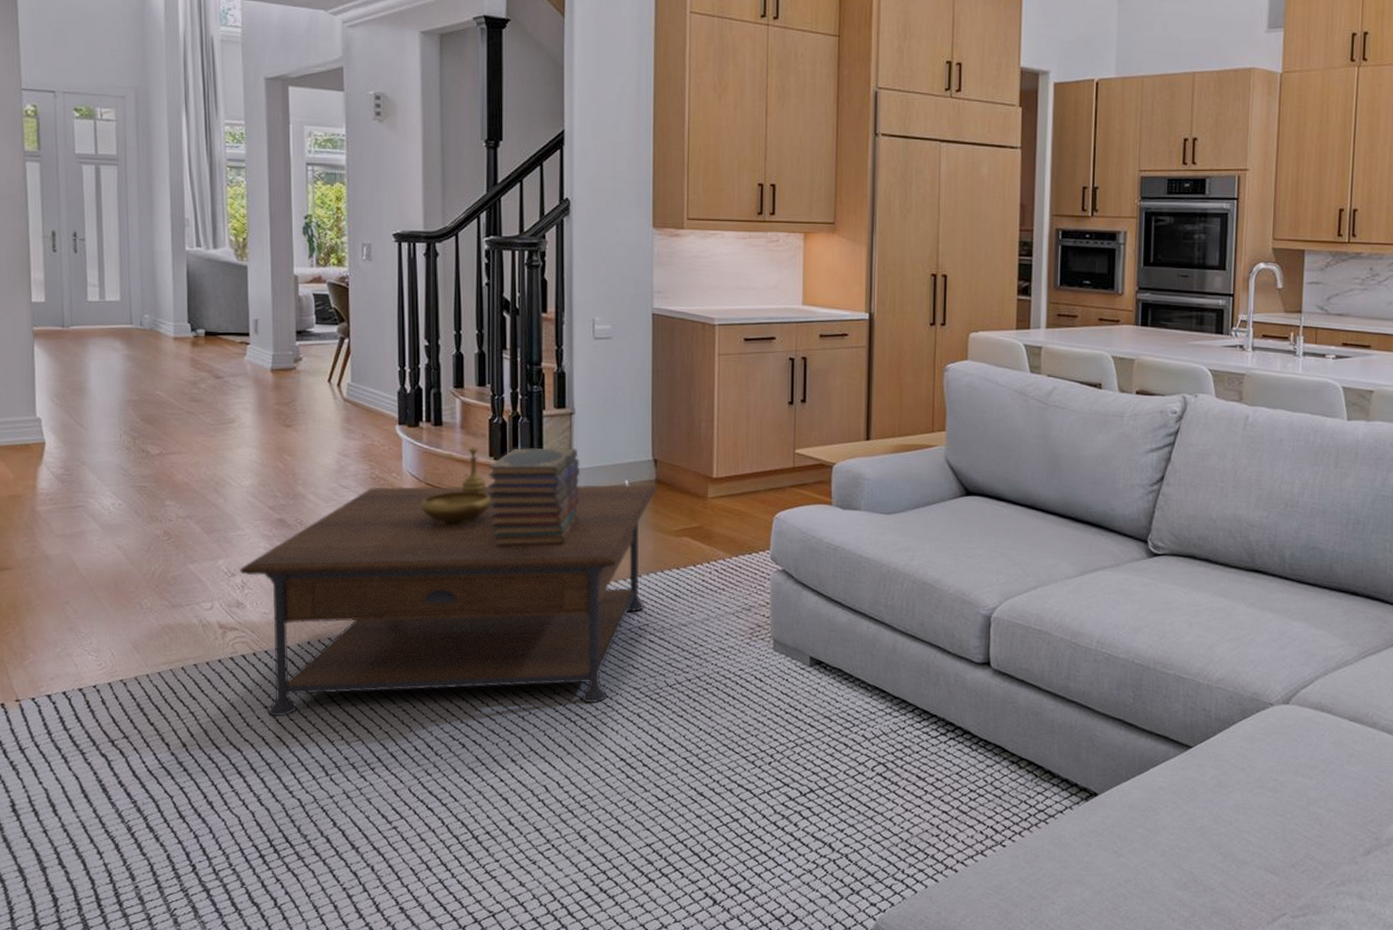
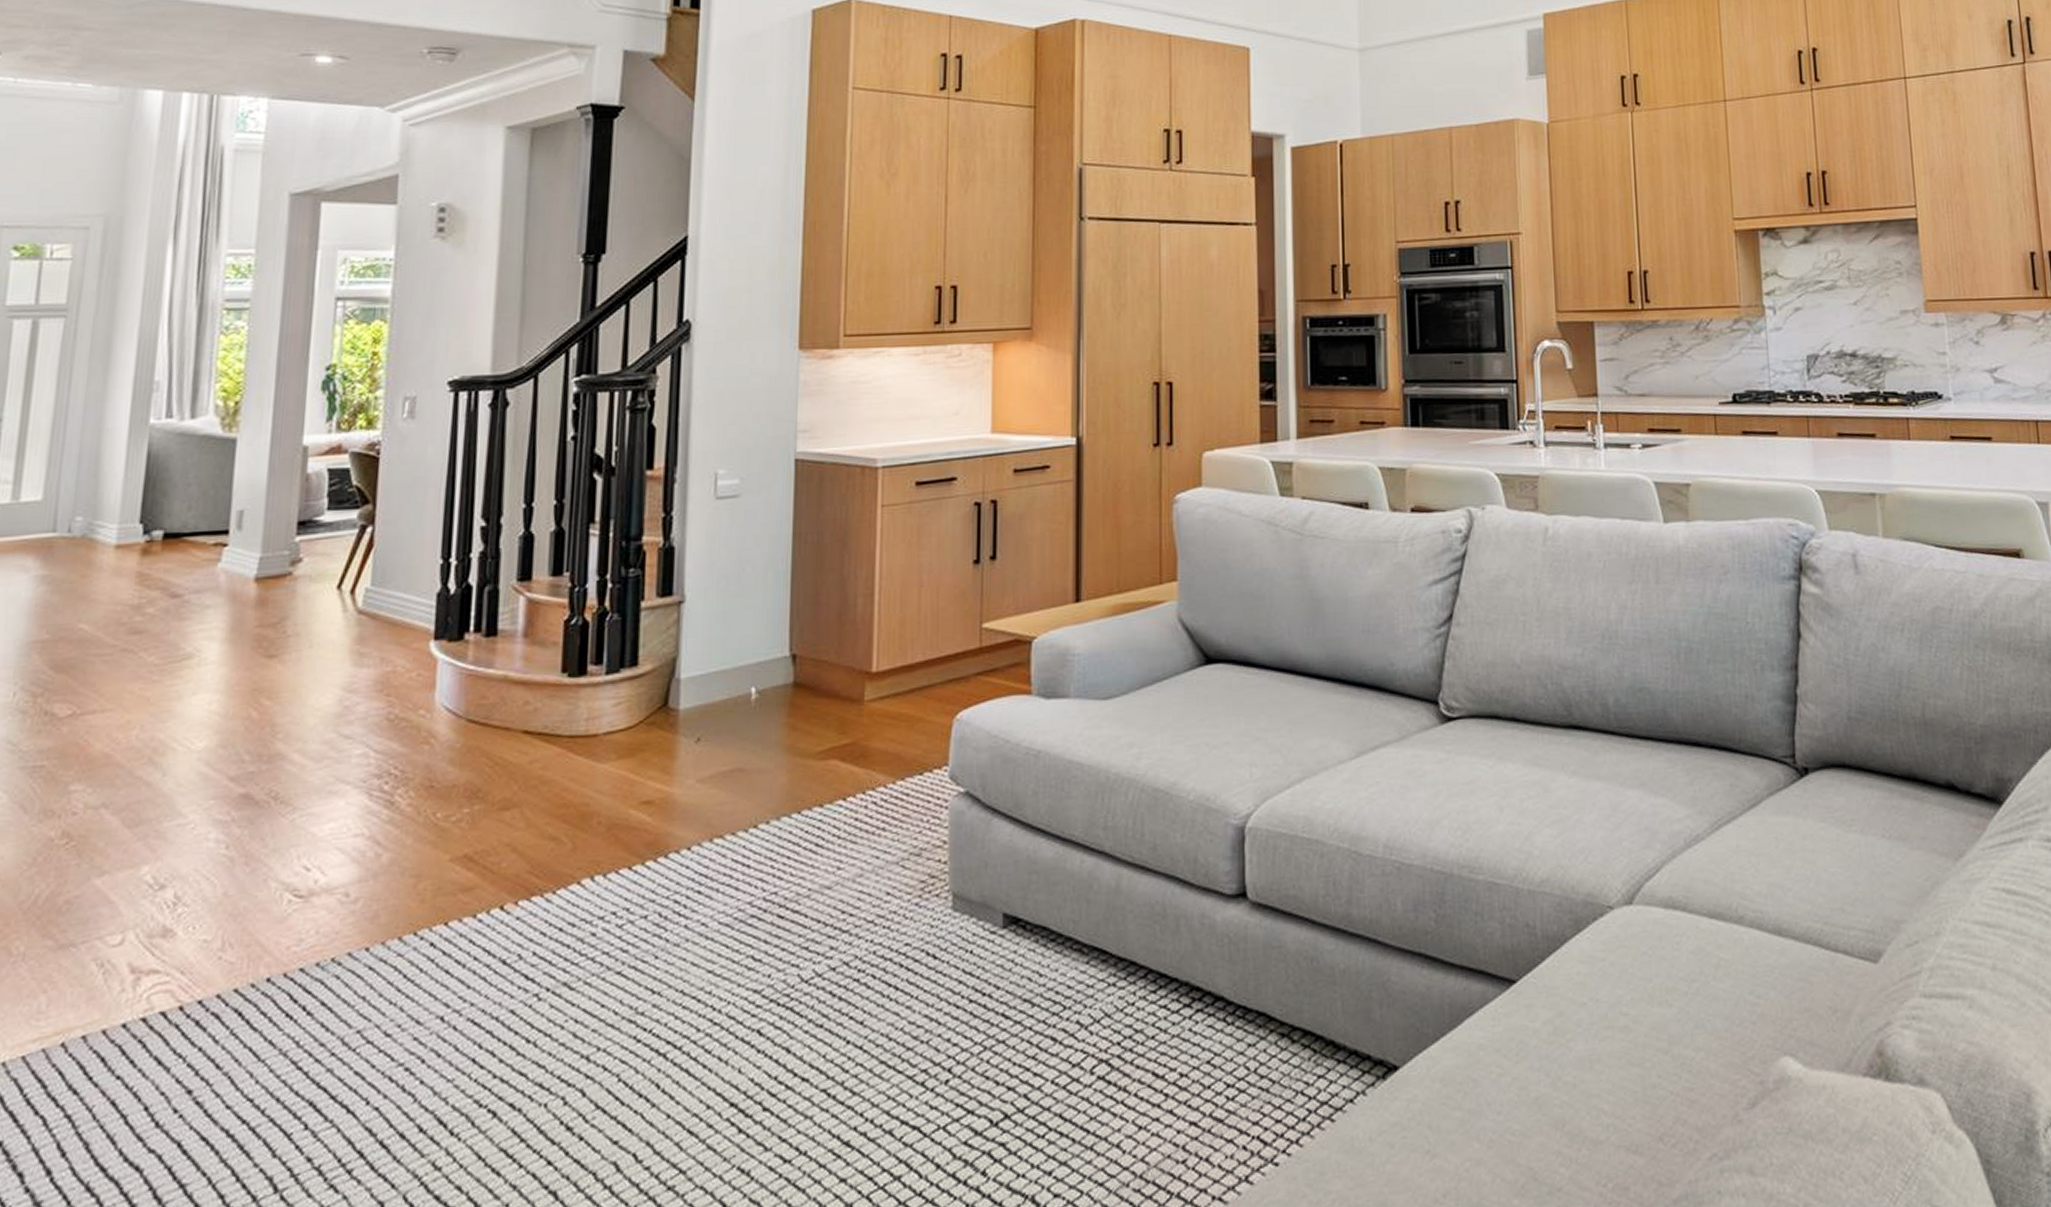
coffee table: present [240,484,657,717] -> none [173,691,795,1106]
decorative bowl: present [420,446,491,524] -> none [456,660,561,777]
book stack: present [488,447,580,548] -> none [556,649,689,803]

